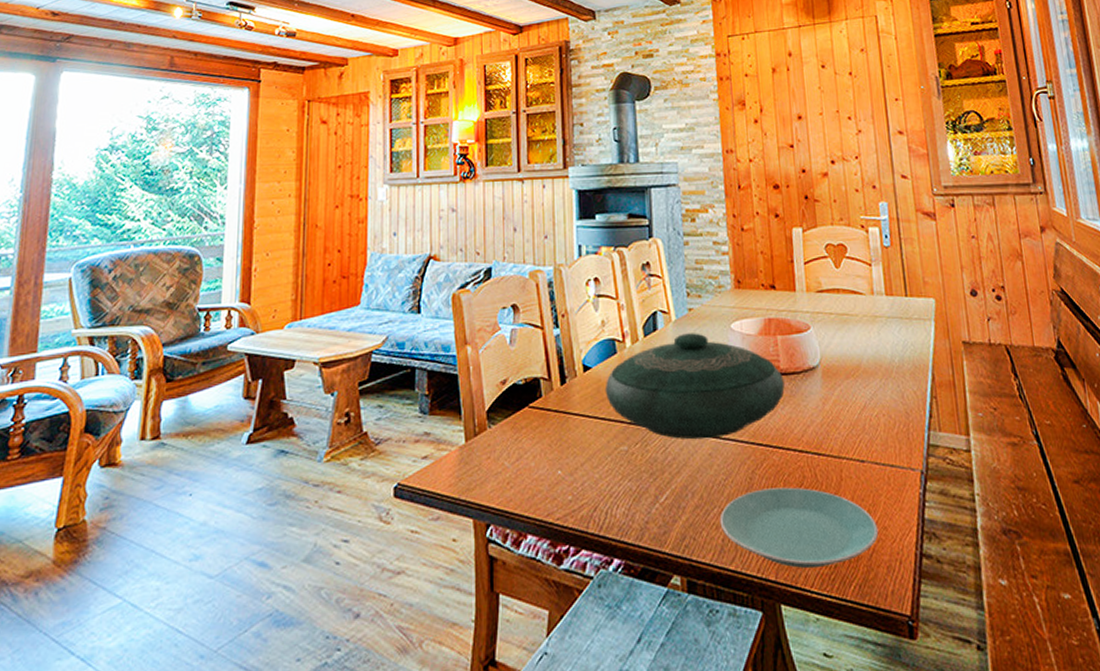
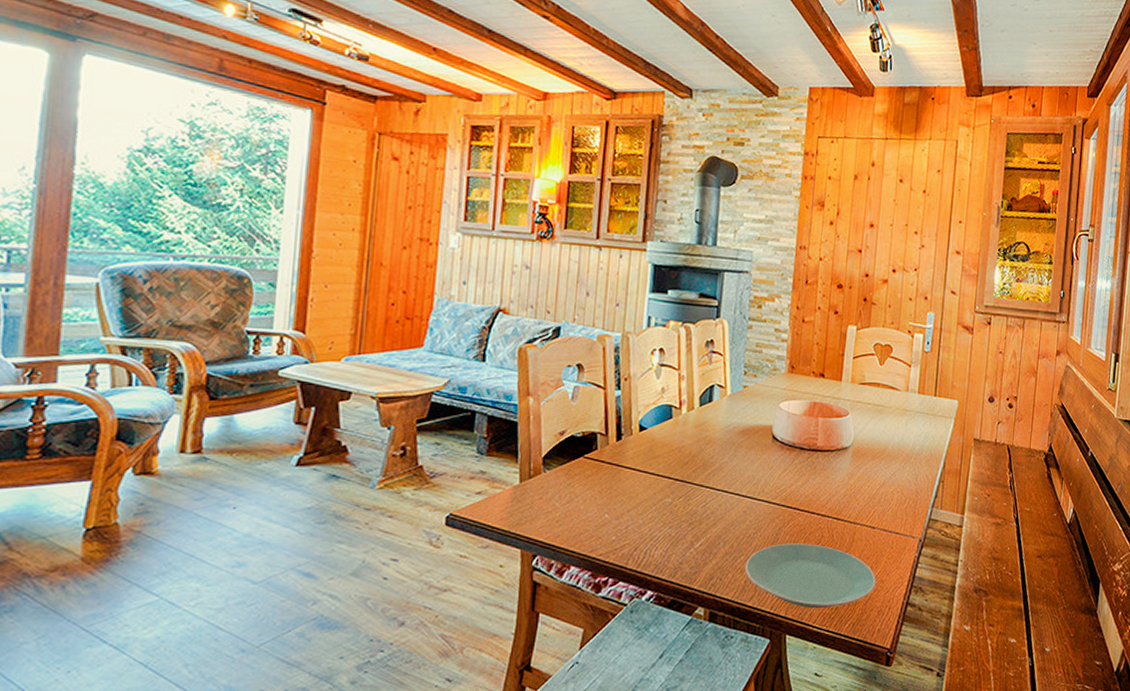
decorative bowl: present [605,333,785,440] -> none [657,407,819,499]

